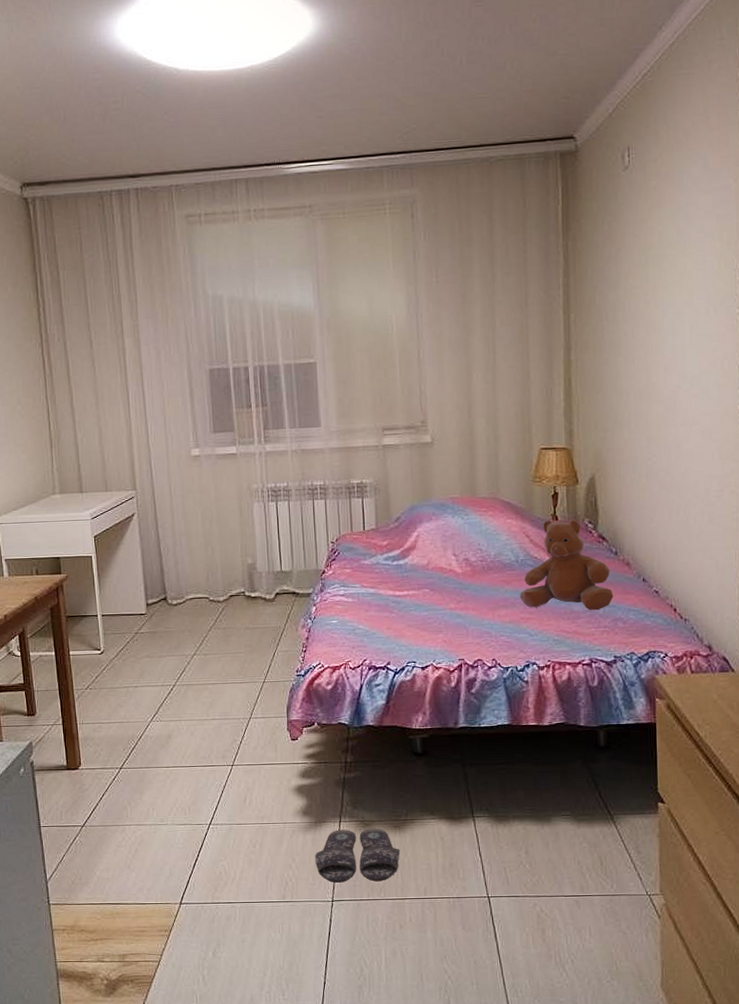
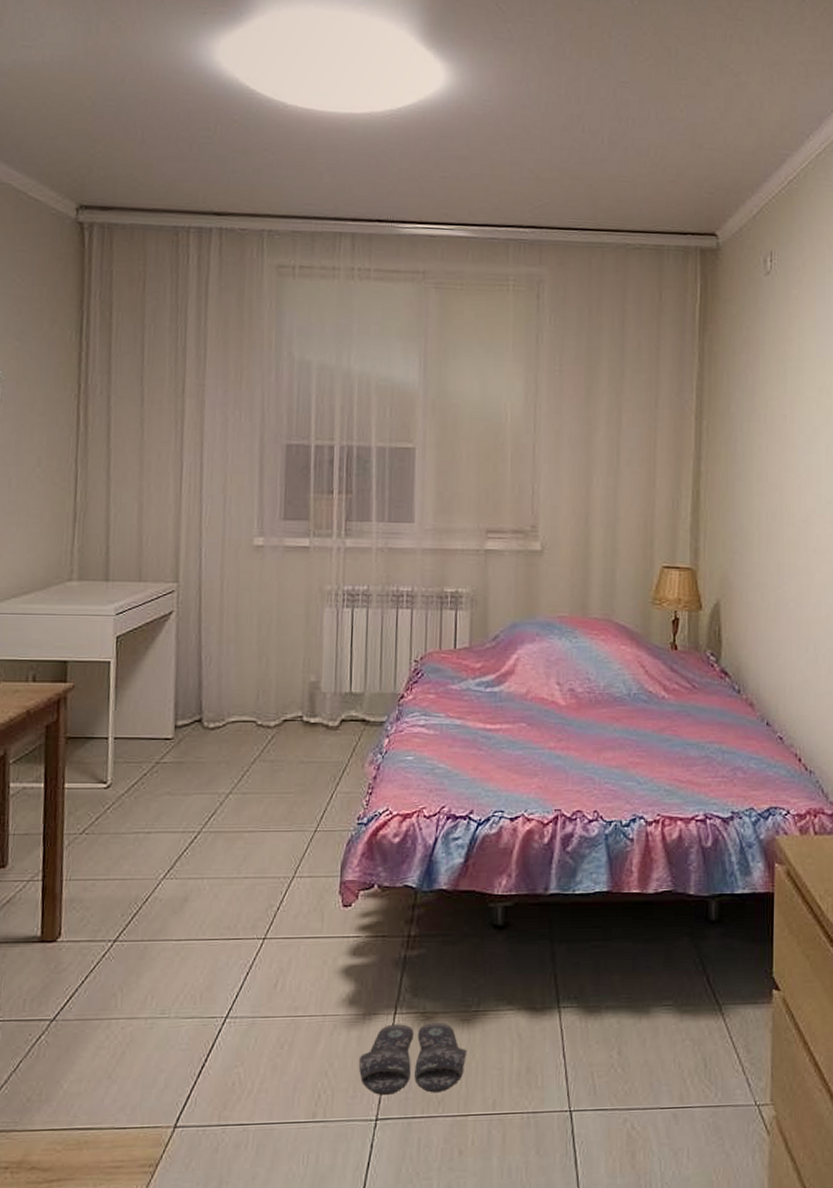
teddy bear: present [520,519,614,611] -> none [630,649,734,757]

